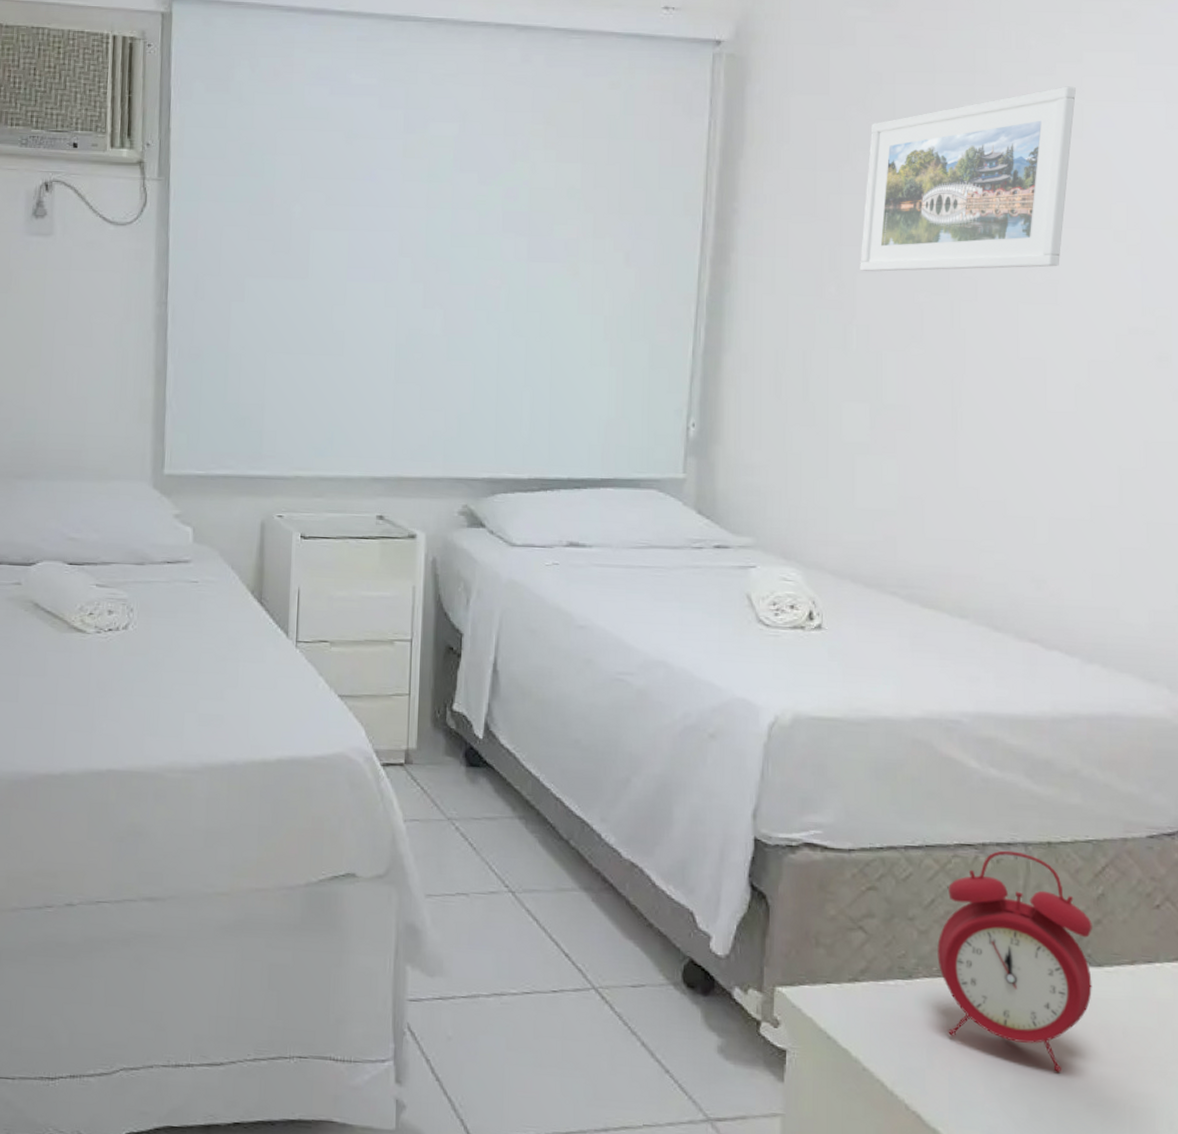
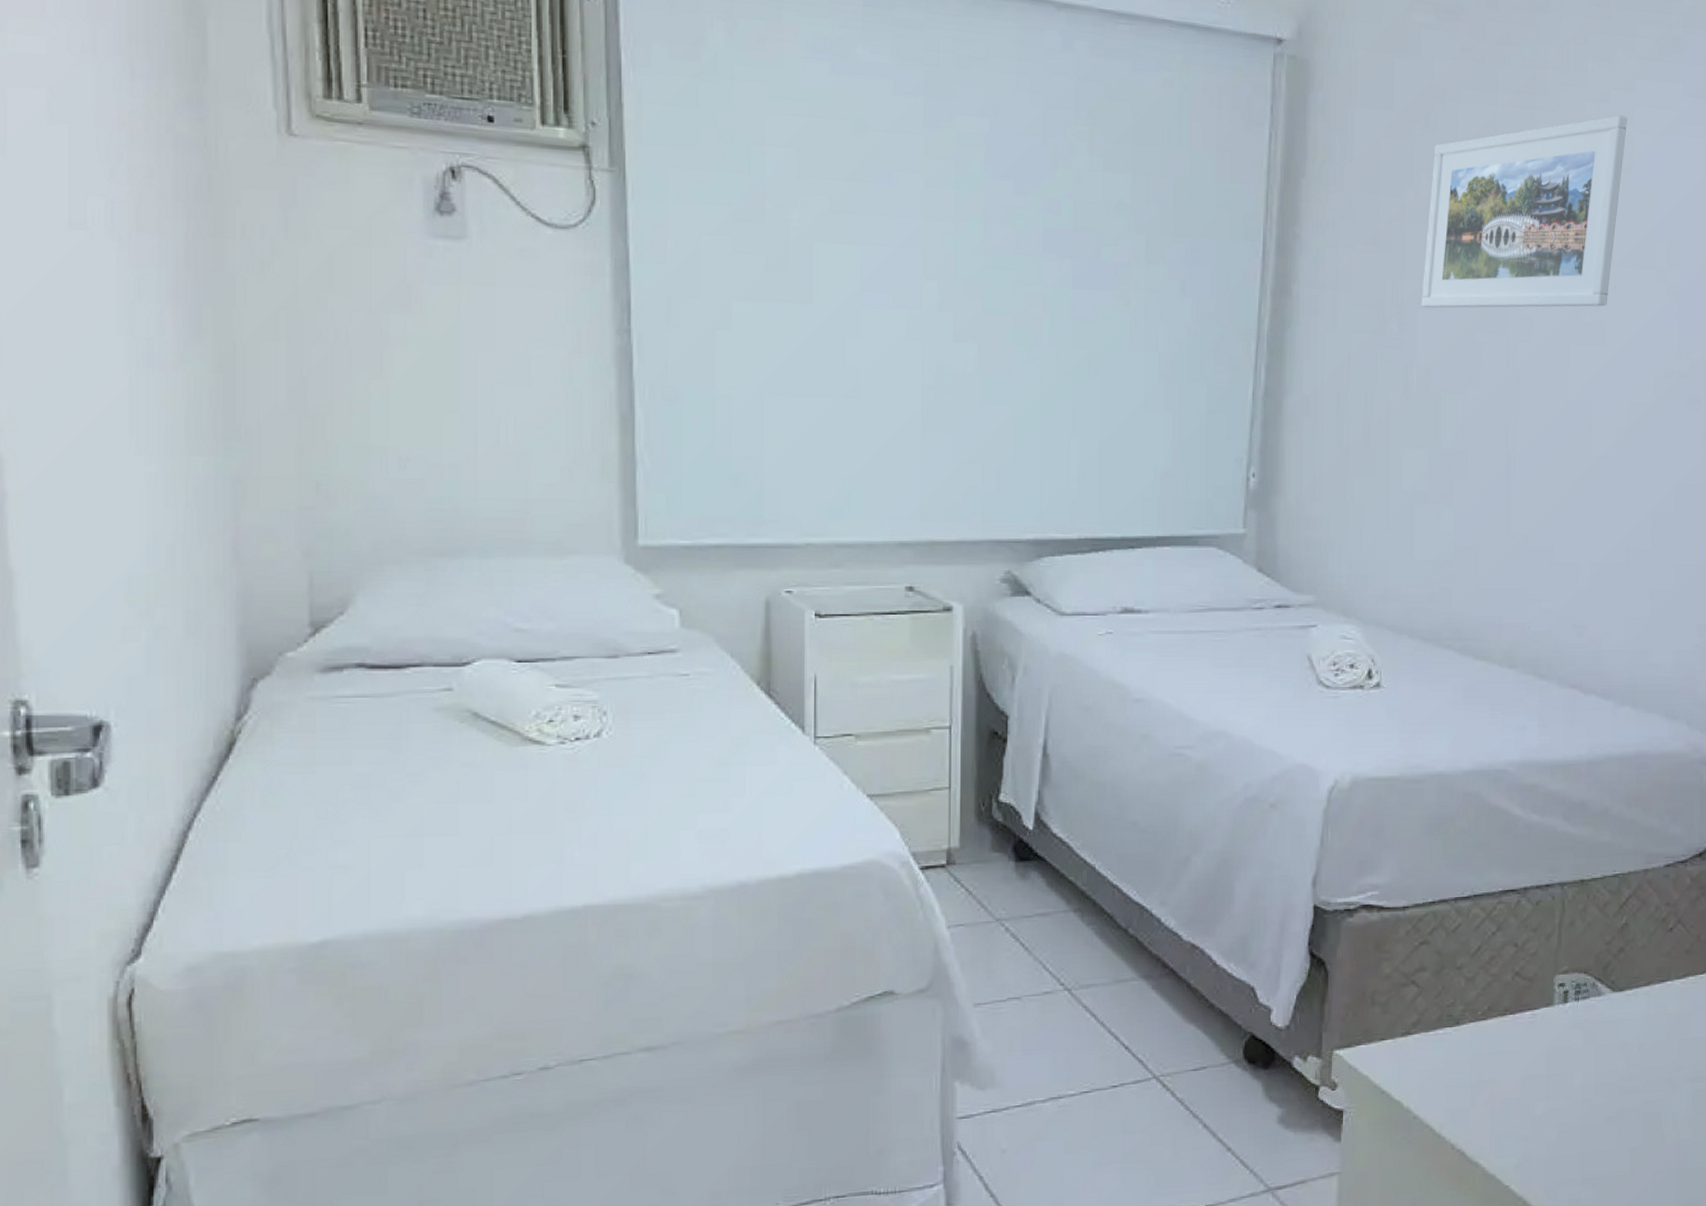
alarm clock: present [937,850,1092,1072] -> none [1482,892,1616,1093]

